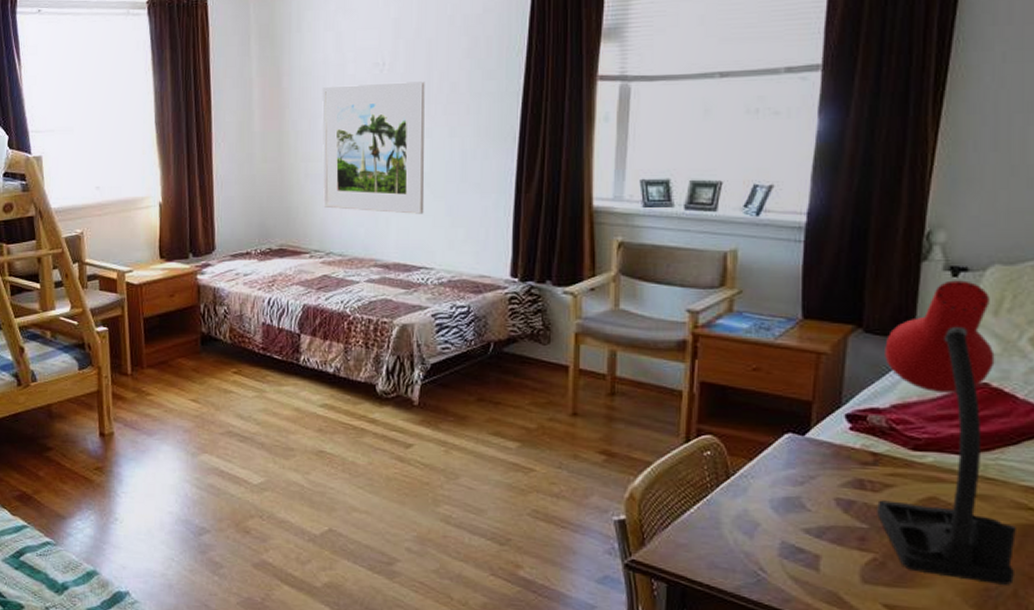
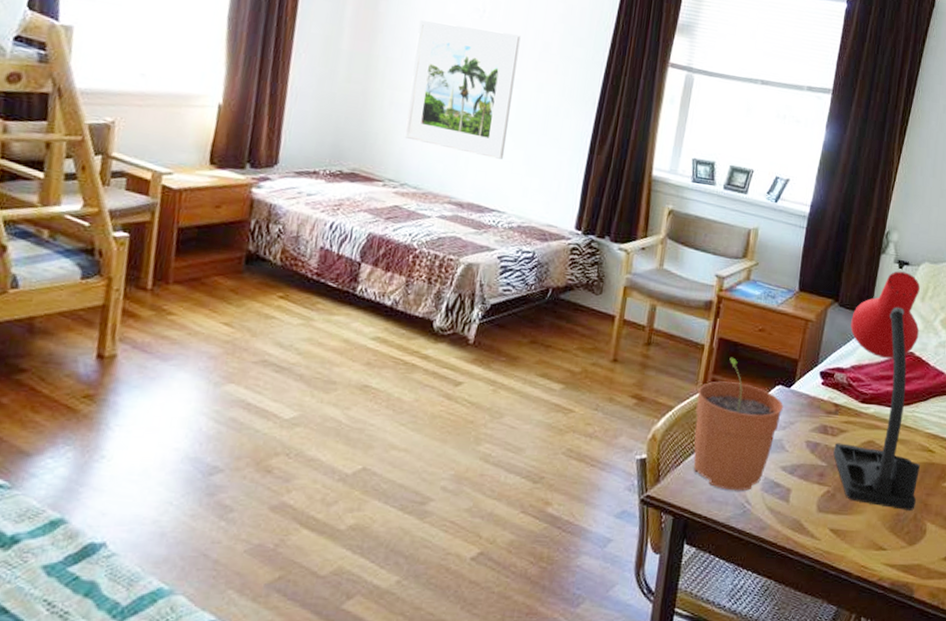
plant pot: none [680,403,797,557] -> present [693,357,783,491]

